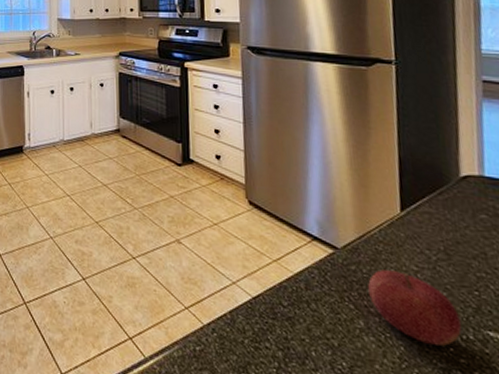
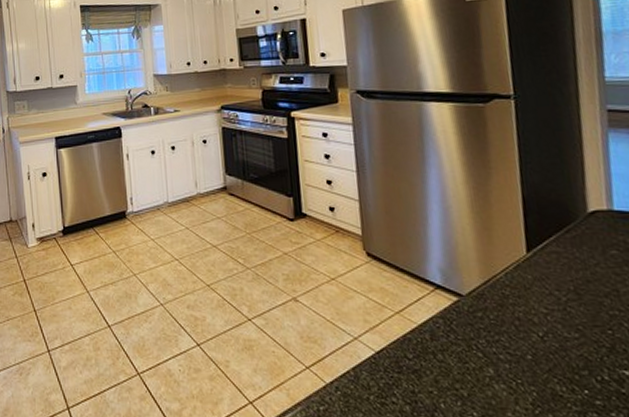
fruit: present [368,270,462,346] -> none [496,314,596,388]

